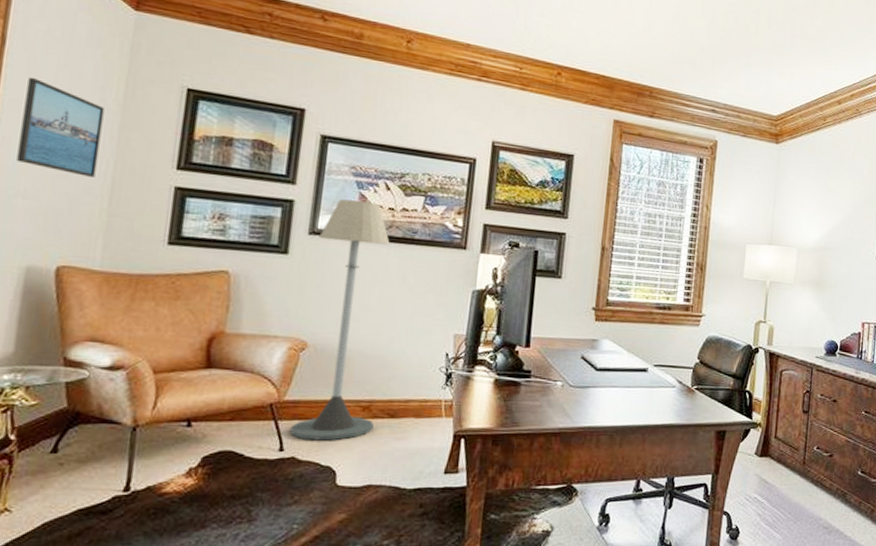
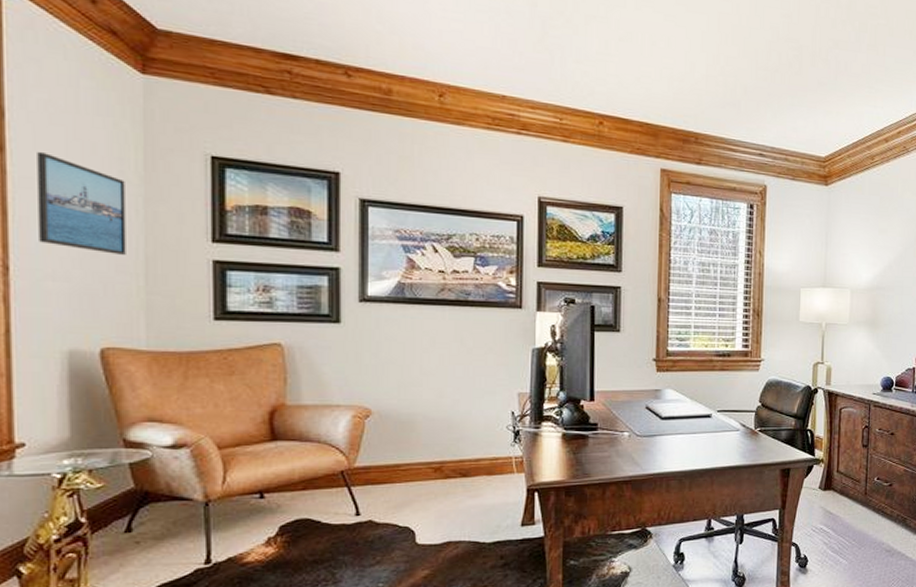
floor lamp: present [290,199,390,441] -> none [365,264,447,504]

